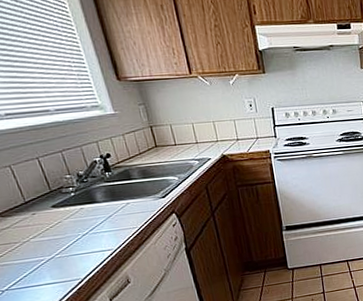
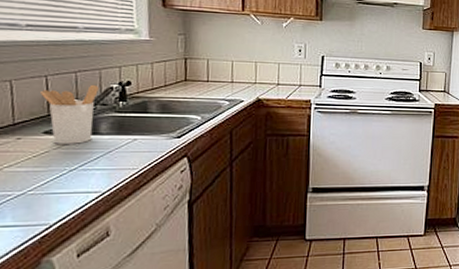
utensil holder: none [38,160,93,215] -> present [40,84,99,144]

